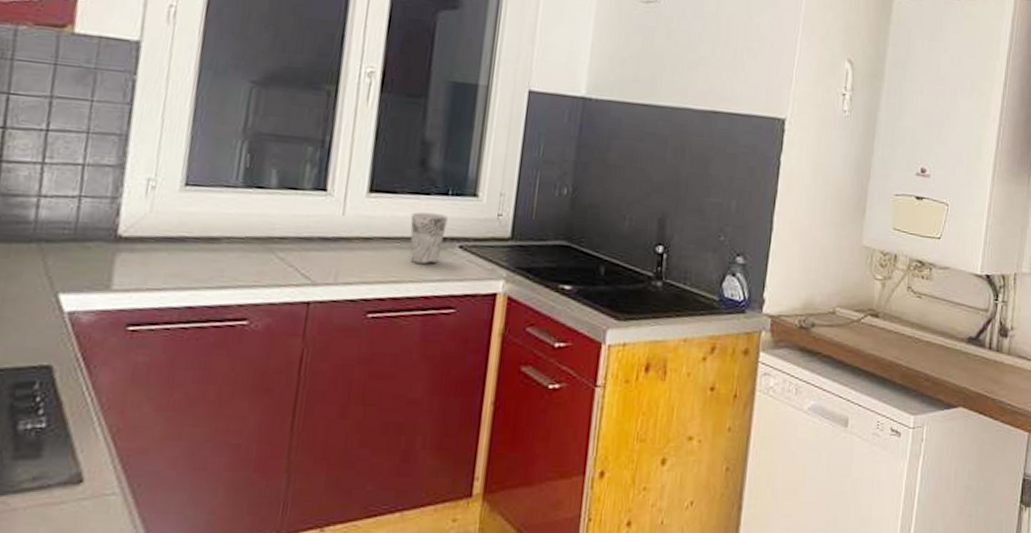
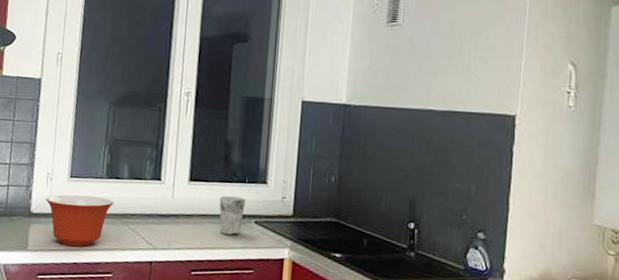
mixing bowl: none [143,210,253,284] -> present [46,194,114,247]

